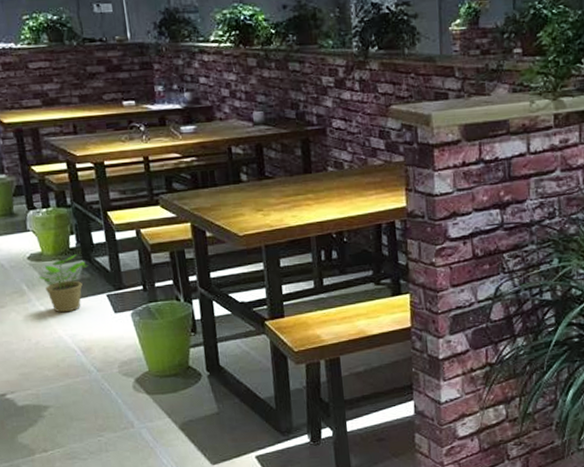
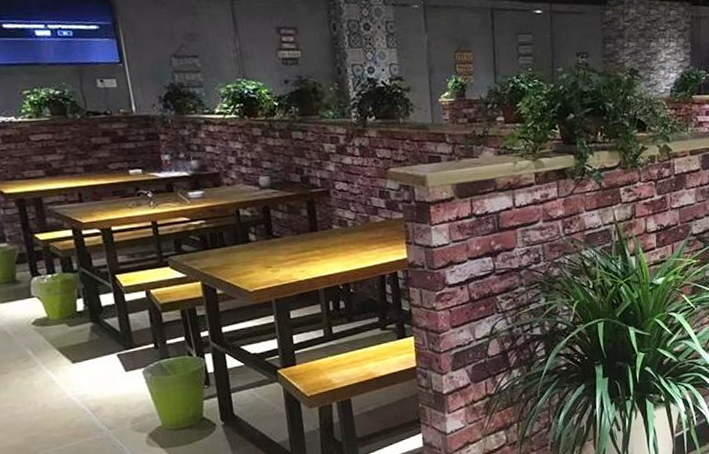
potted plant: present [39,254,89,313] -> none [45,317,98,375]

